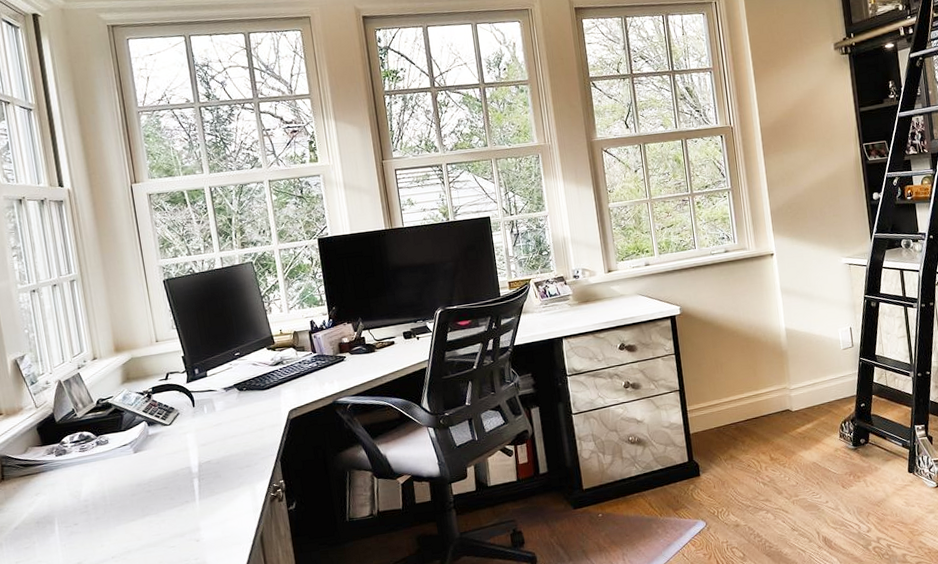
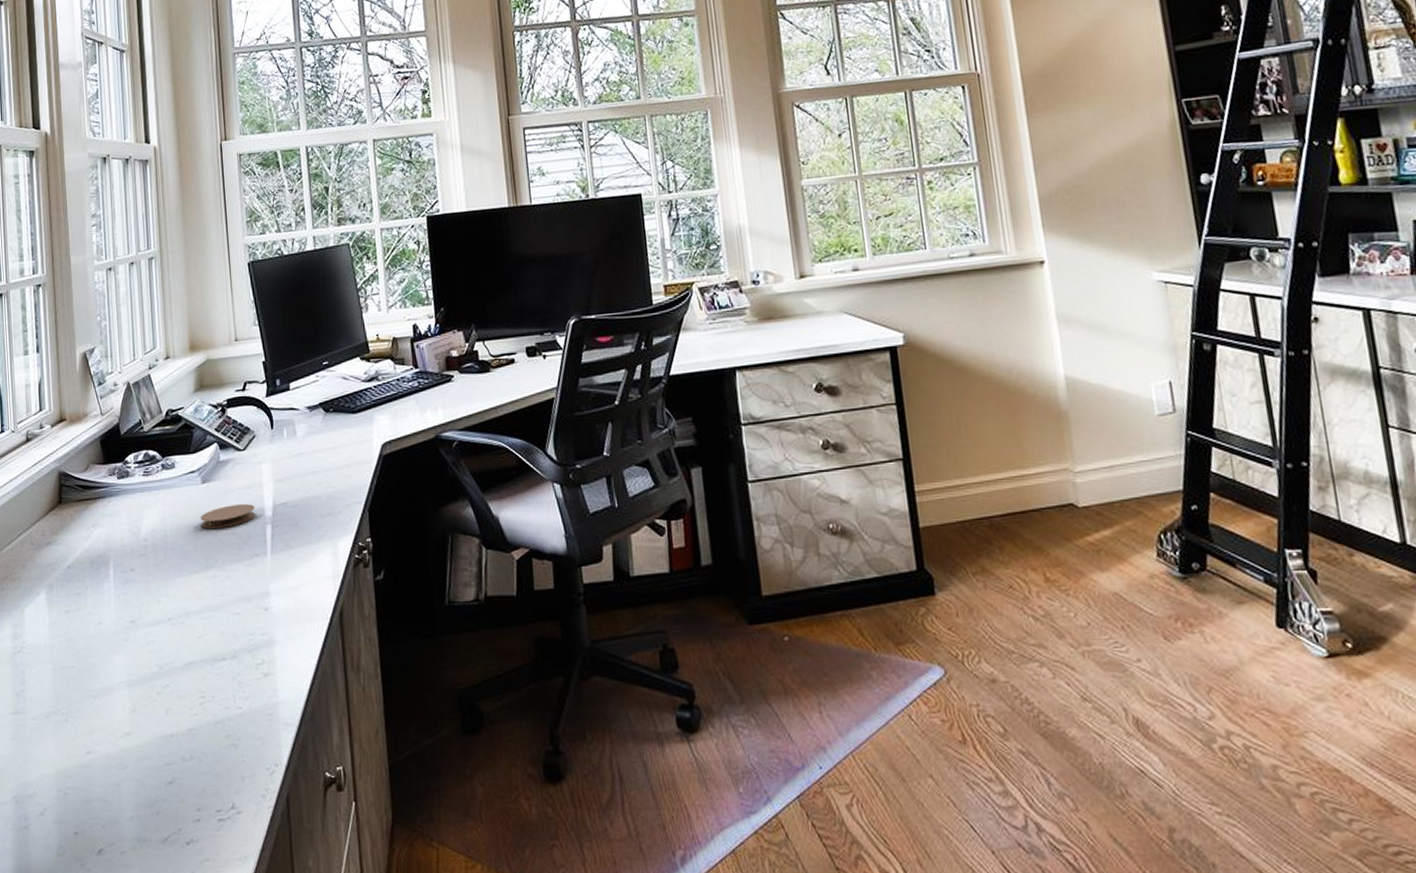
coaster: none [134,465,184,487] -> present [200,504,256,529]

